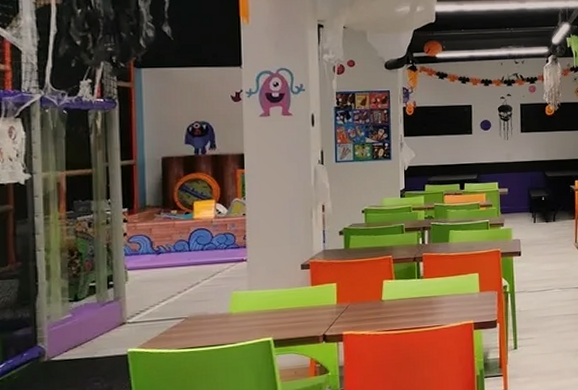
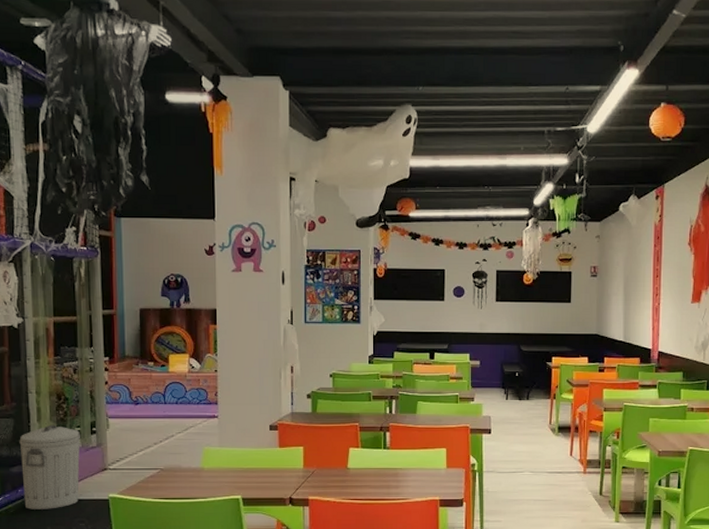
trash can: none [25,281,96,374] -> present [19,424,80,510]

